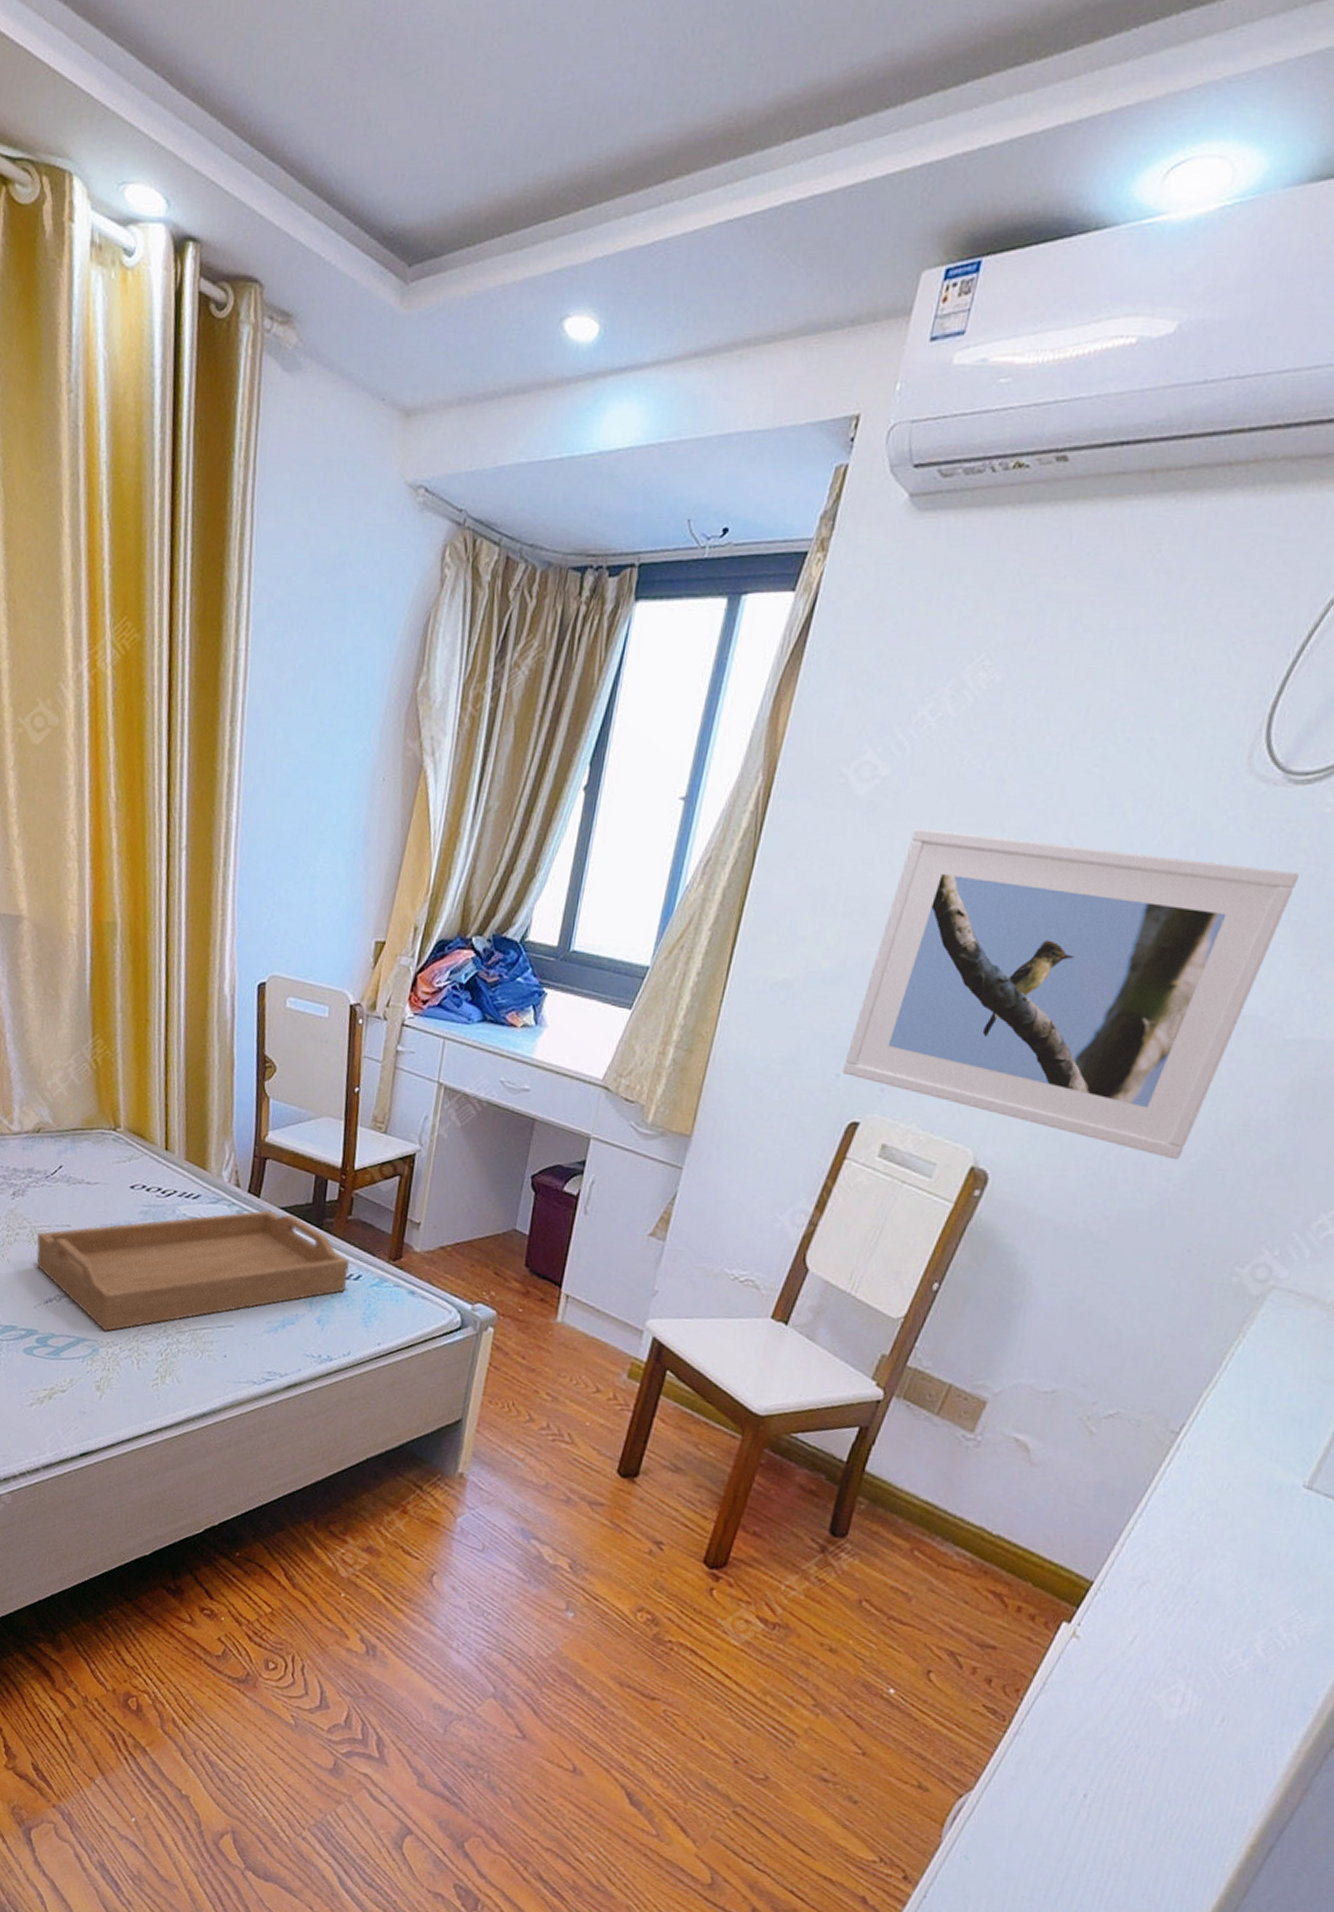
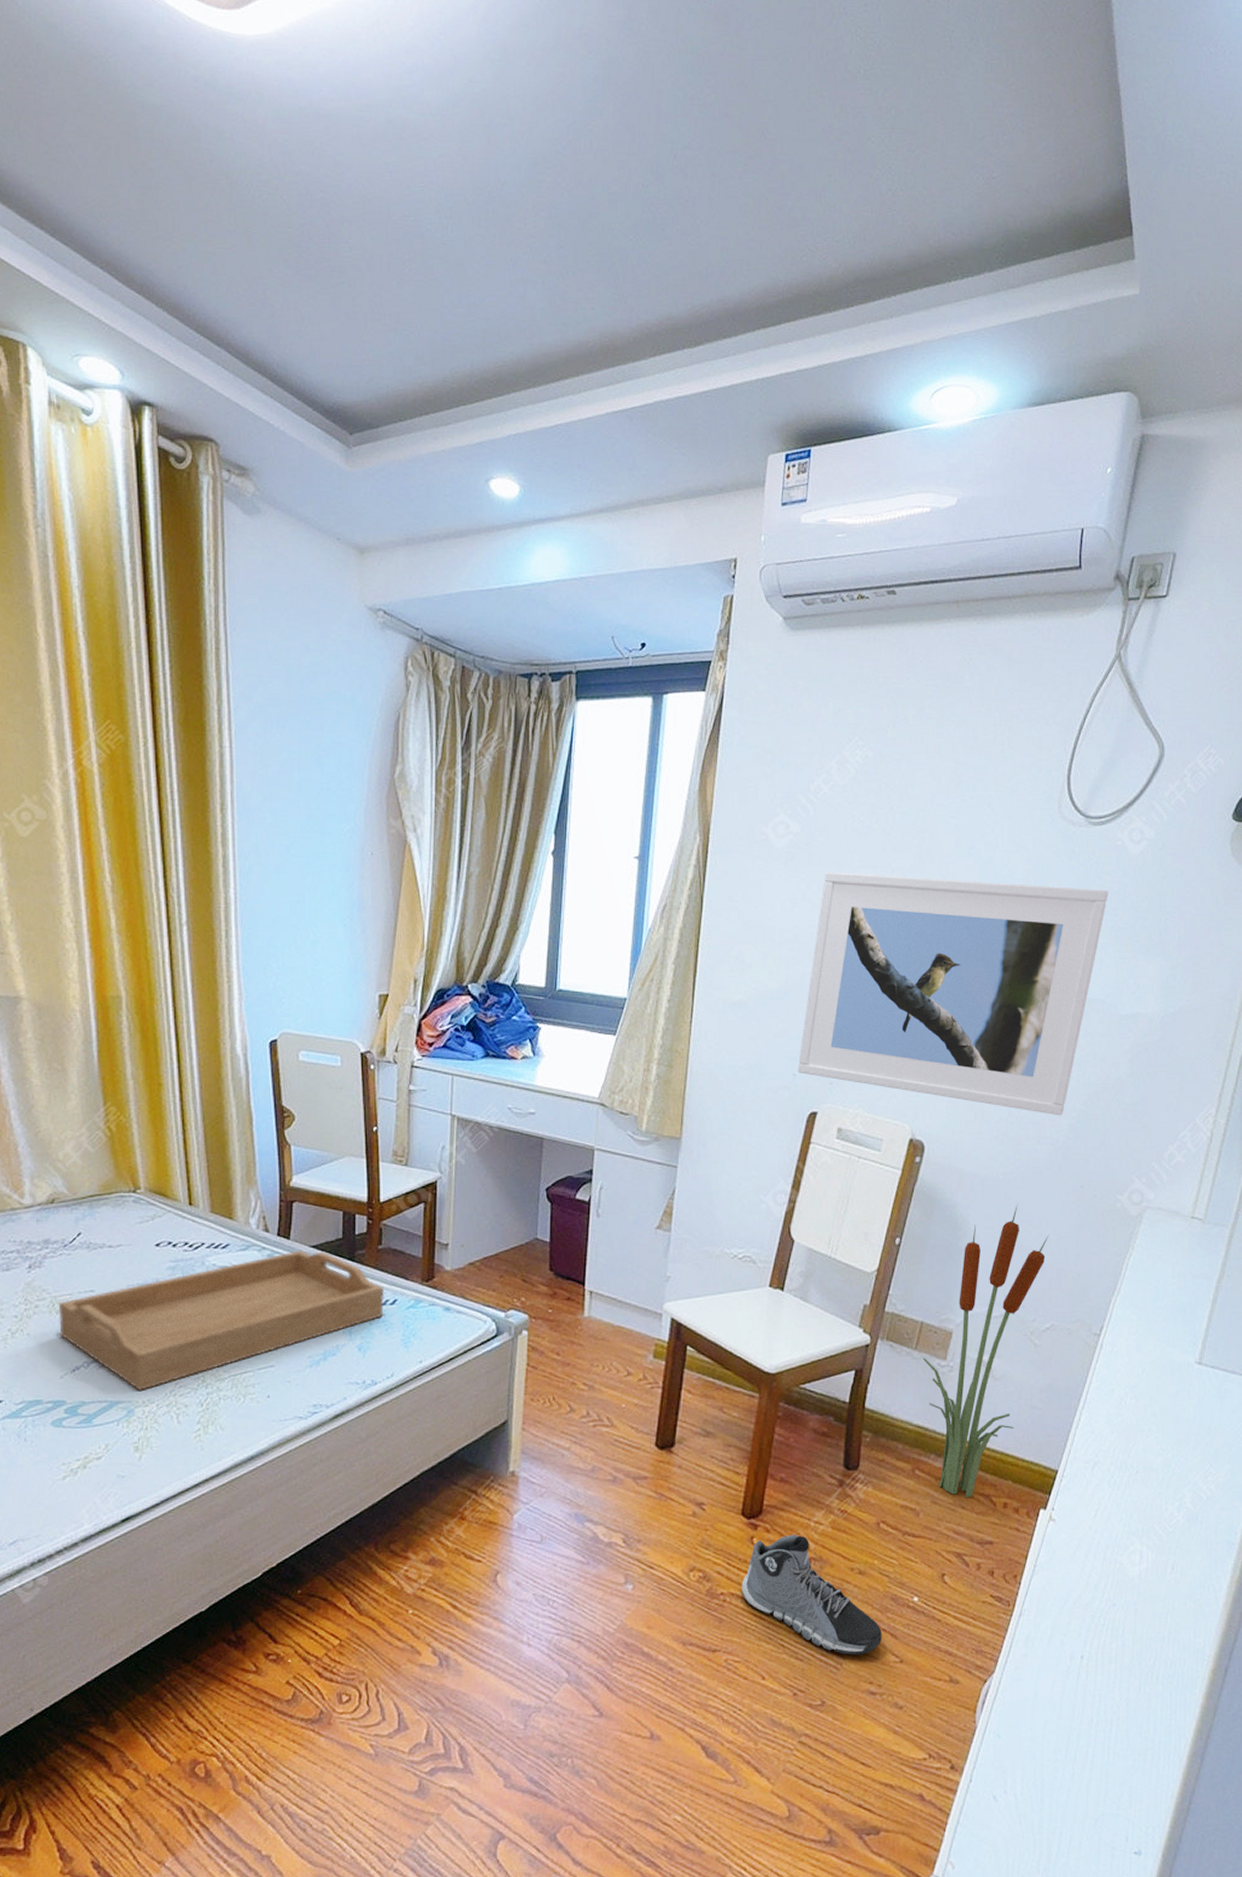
sneaker: none [691,1593,846,1738] -> present [741,1534,882,1655]
decorative plant: none [941,1261,1134,1593] -> present [923,1203,1049,1497]

